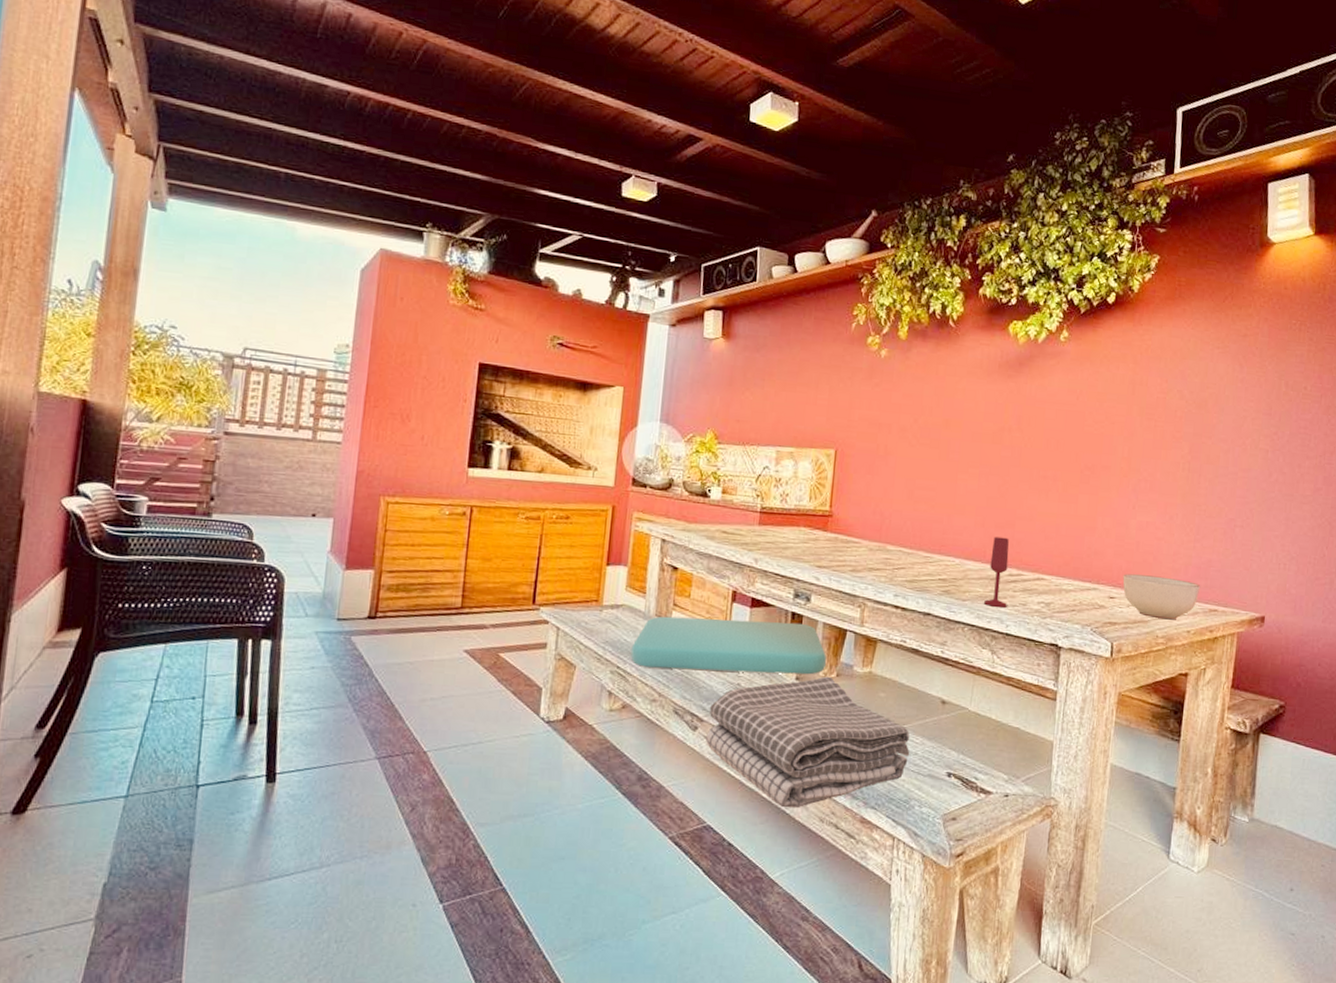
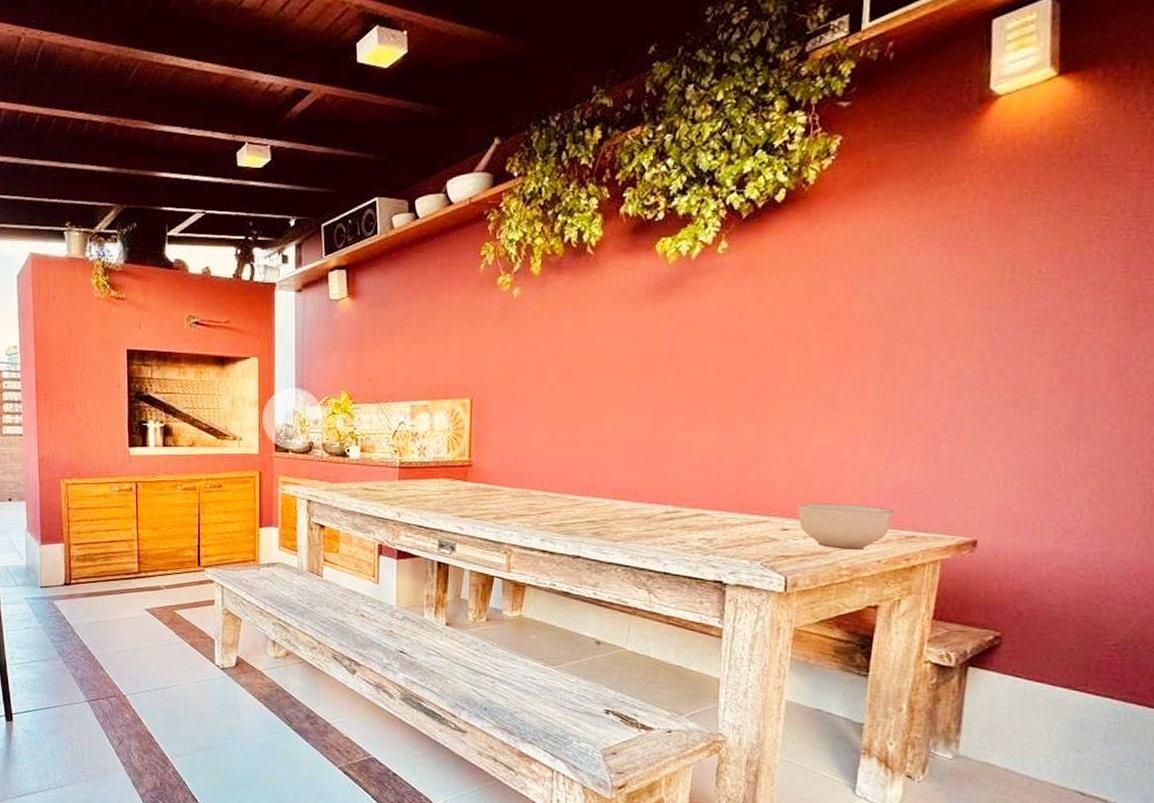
cushion: present [630,616,827,675] -> none [289,571,476,621]
towel: present [705,676,910,809] -> none [363,621,565,743]
wine glass: present [984,536,1009,609] -> none [638,474,664,547]

